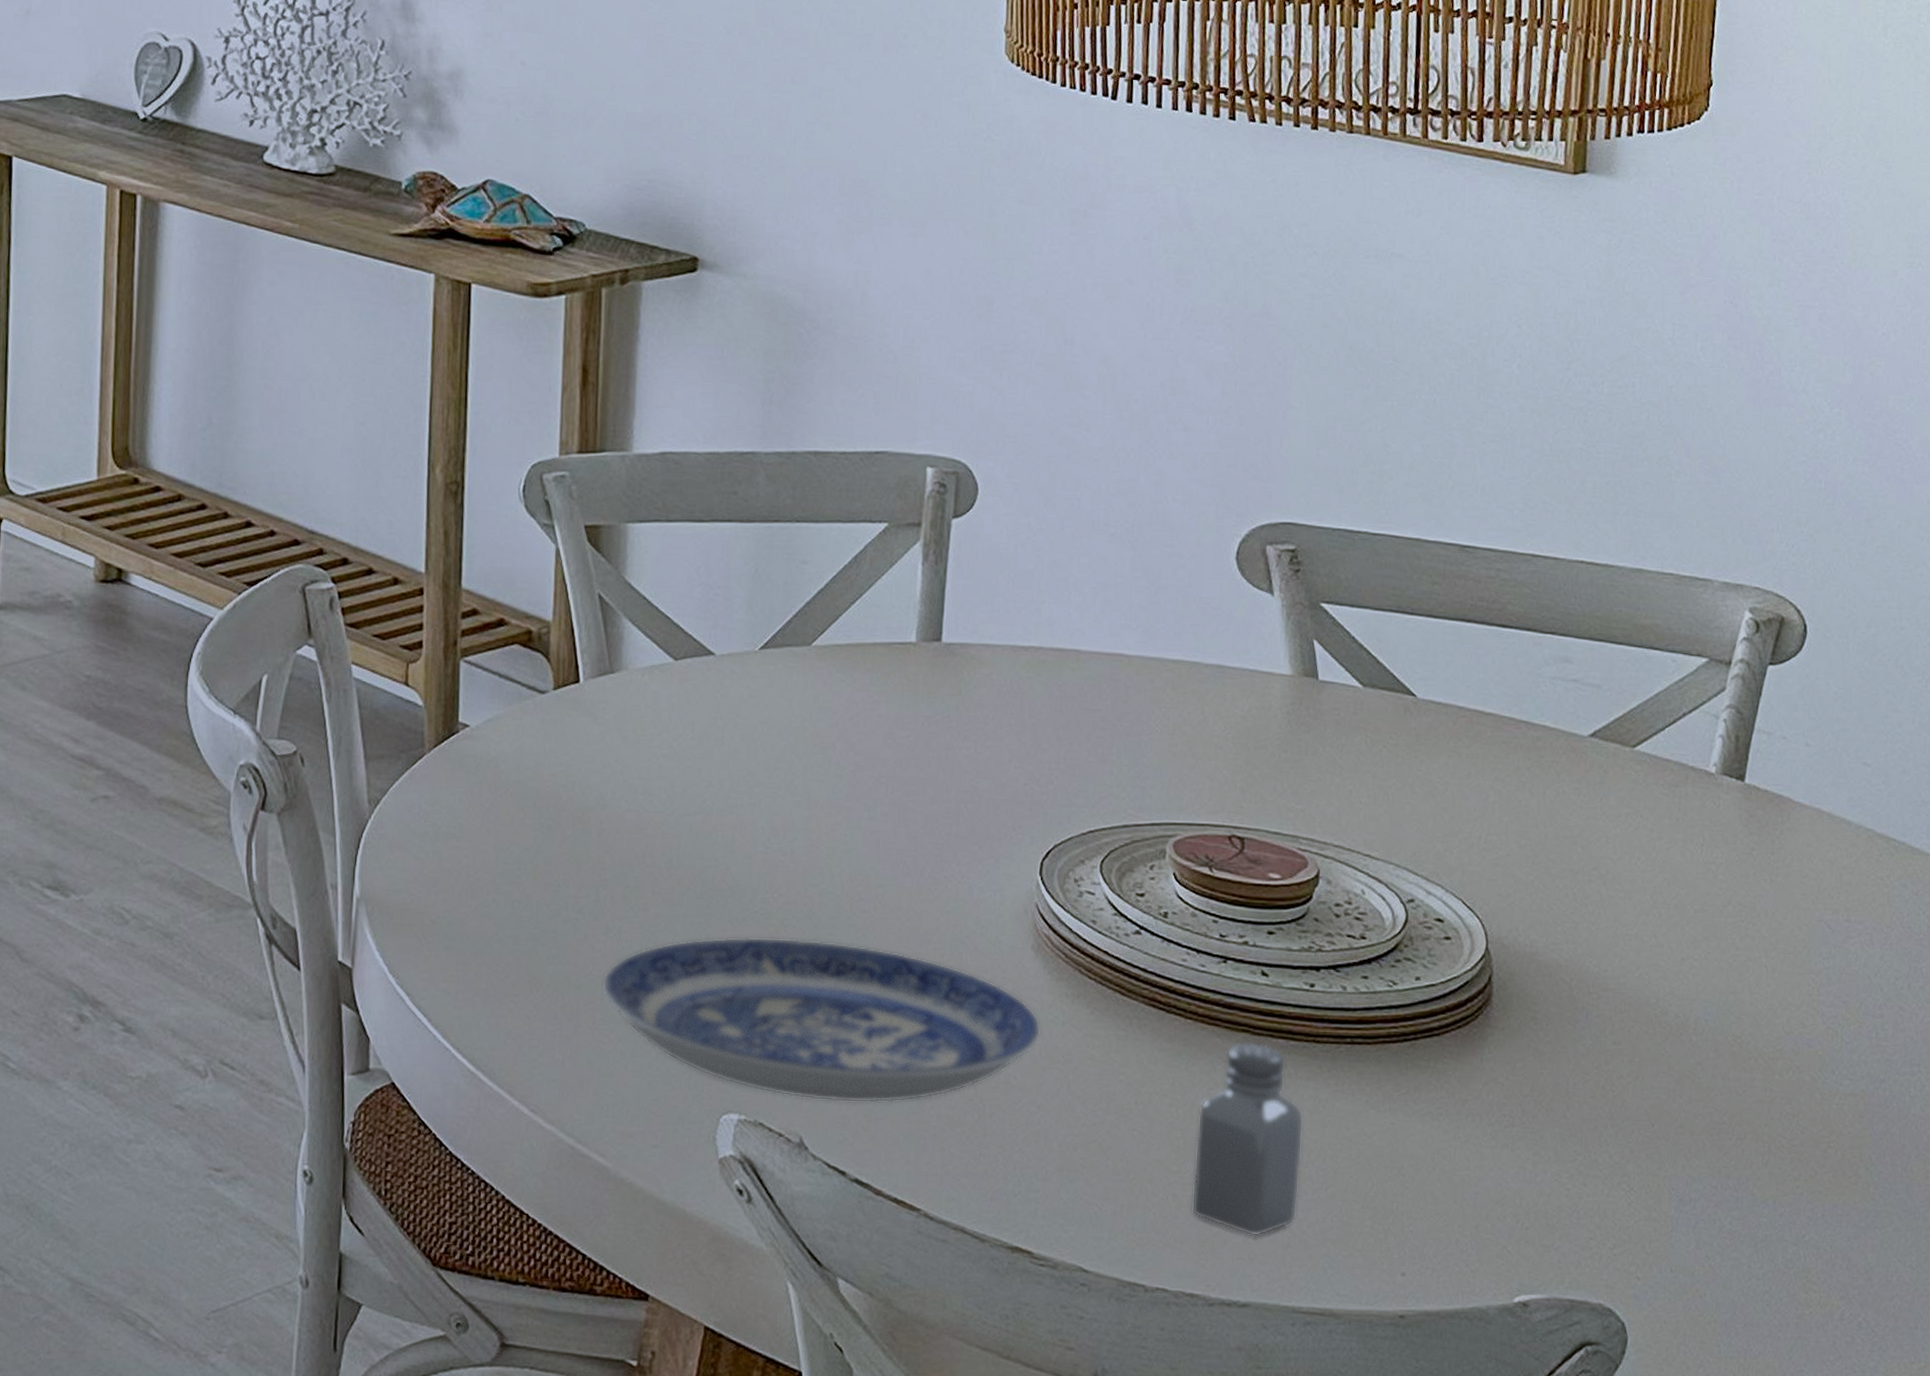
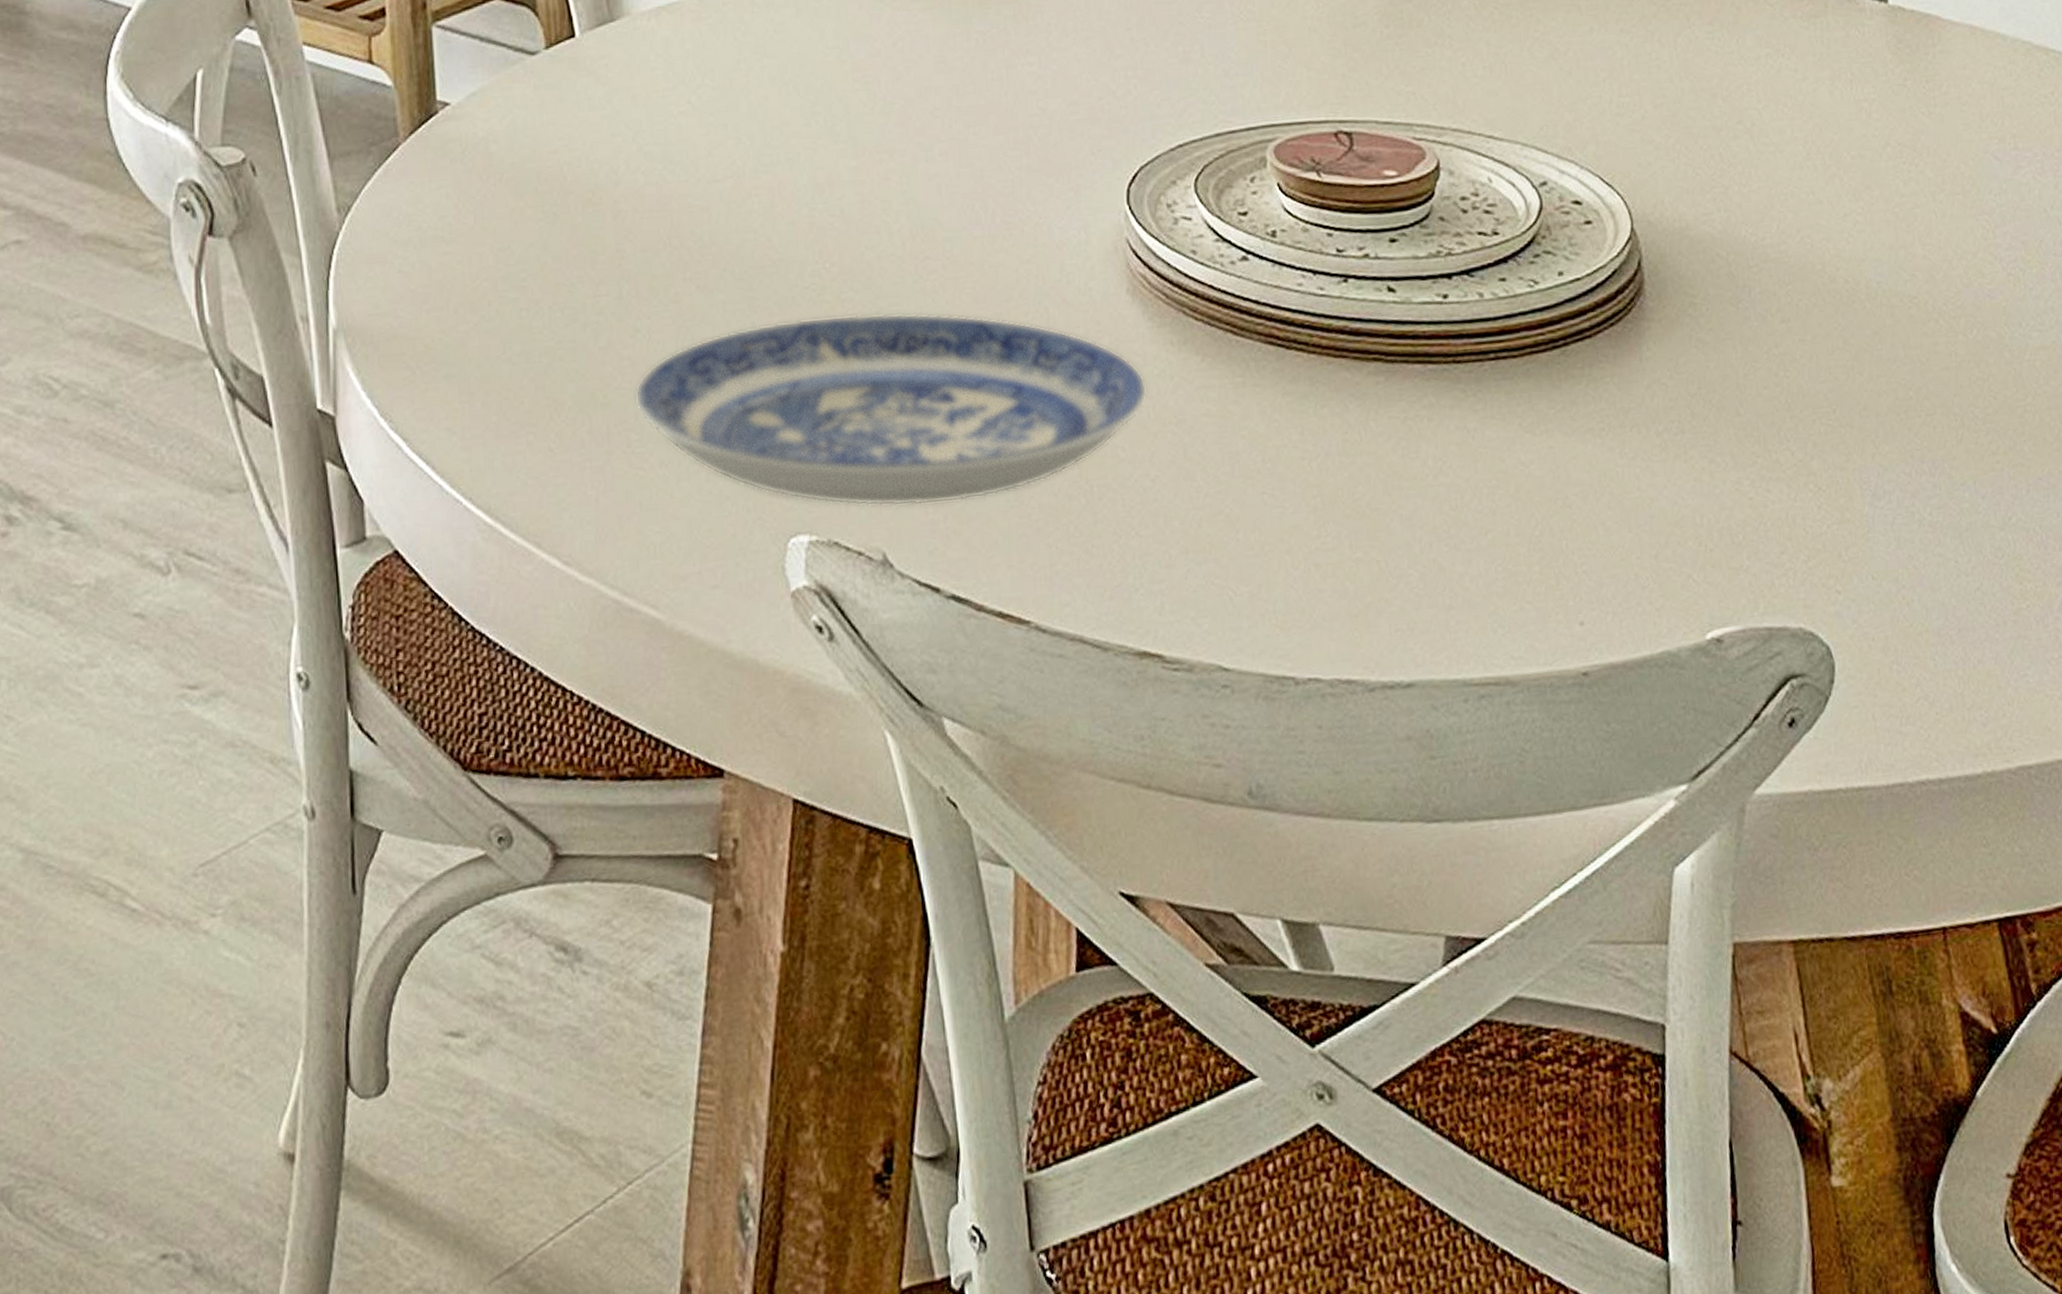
saltshaker: present [1191,1042,1304,1236] -> none [1334,371,1457,602]

